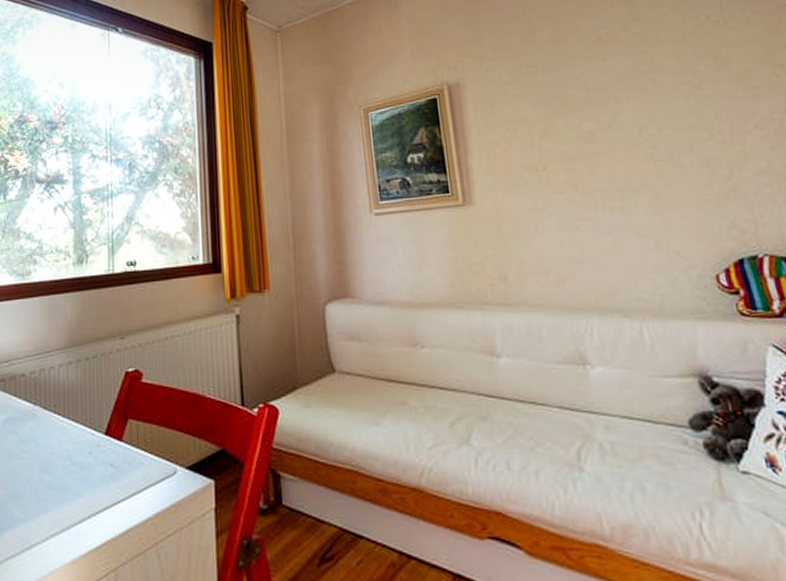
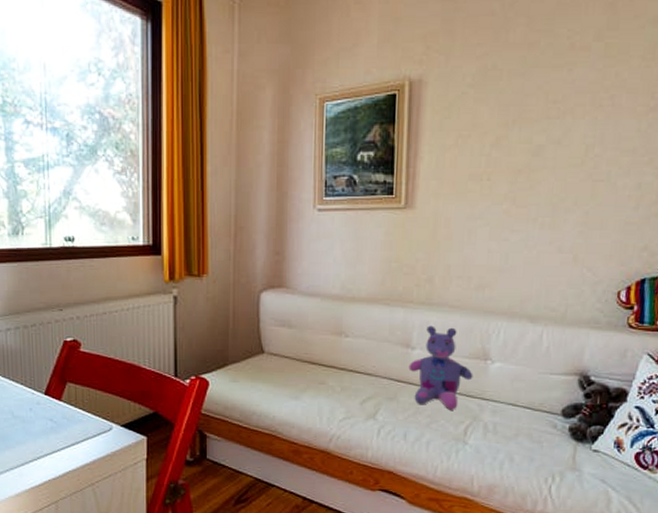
toy: none [497,328,574,429] -> present [408,325,473,410]

